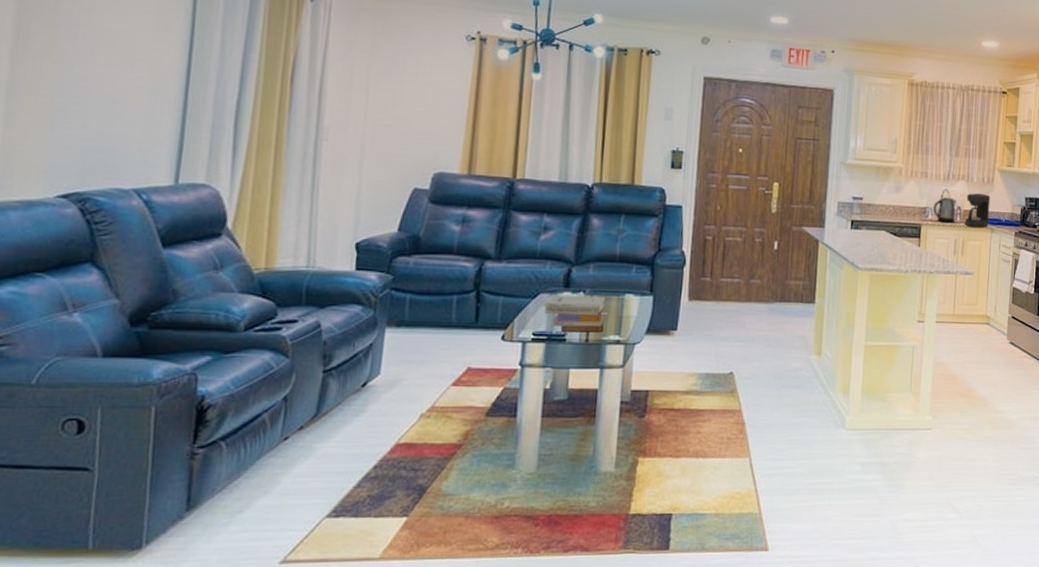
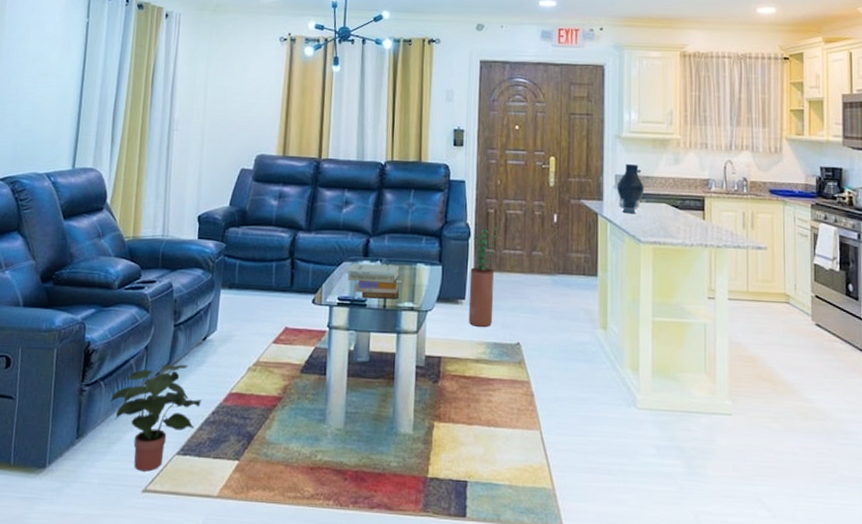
potted plant: none [233,415,361,540] -> present [109,364,202,472]
vase: none [679,249,716,358] -> present [468,222,498,327]
vase: none [838,191,866,241] -> present [617,164,645,214]
kettle: present [933,197,956,224] -> none [717,168,742,196]
coffee maker: present [965,193,991,228] -> none [752,164,780,200]

